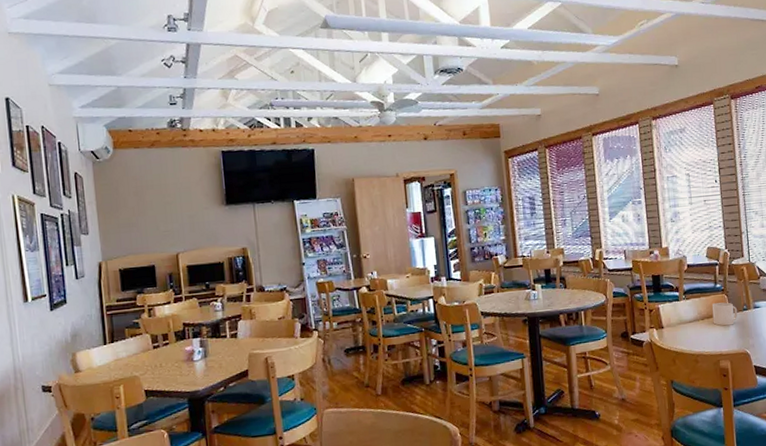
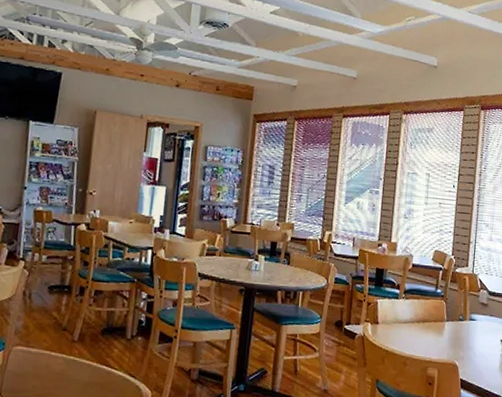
mug: present [711,302,738,326] -> none [428,308,454,334]

